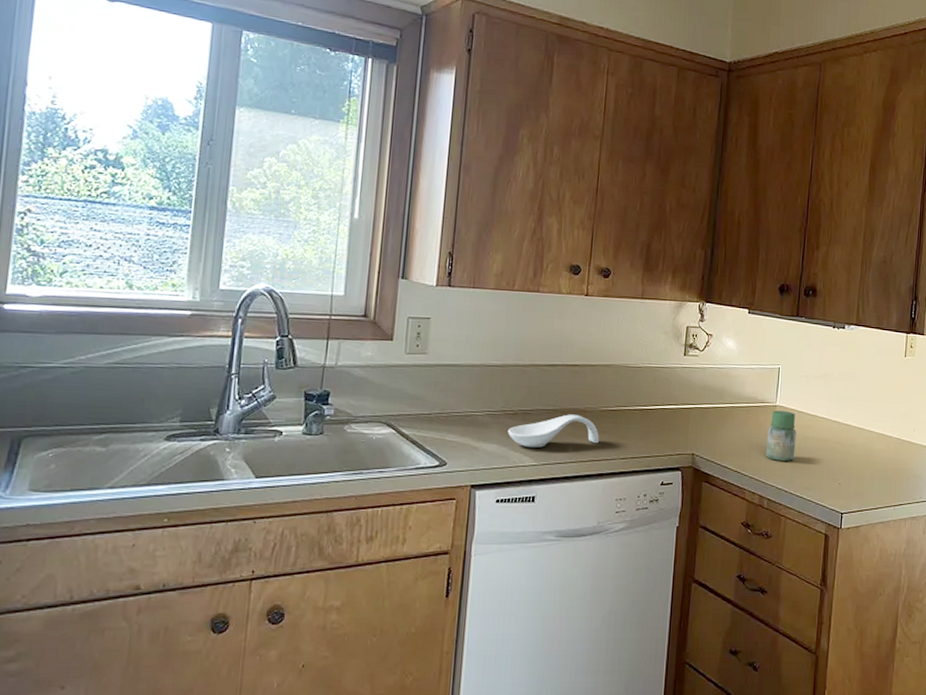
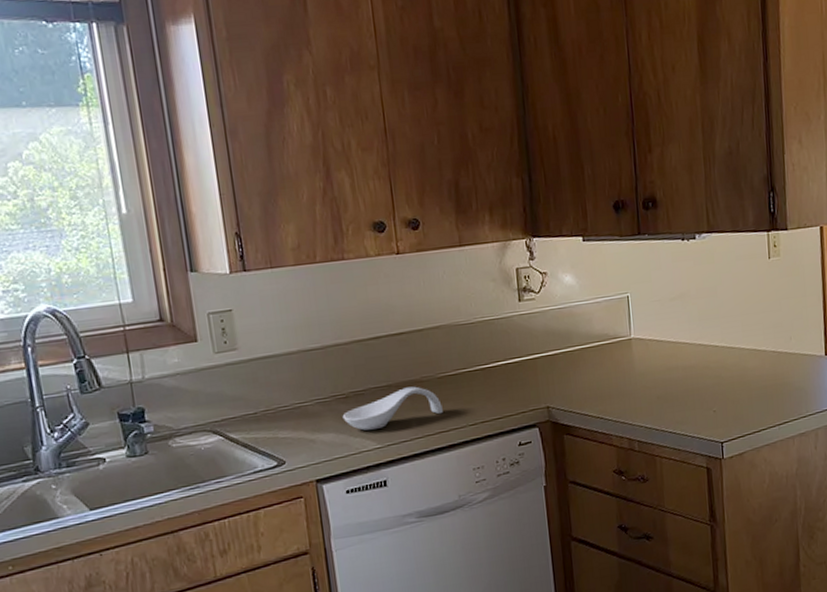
jar: present [766,410,796,461] -> none [626,342,661,399]

